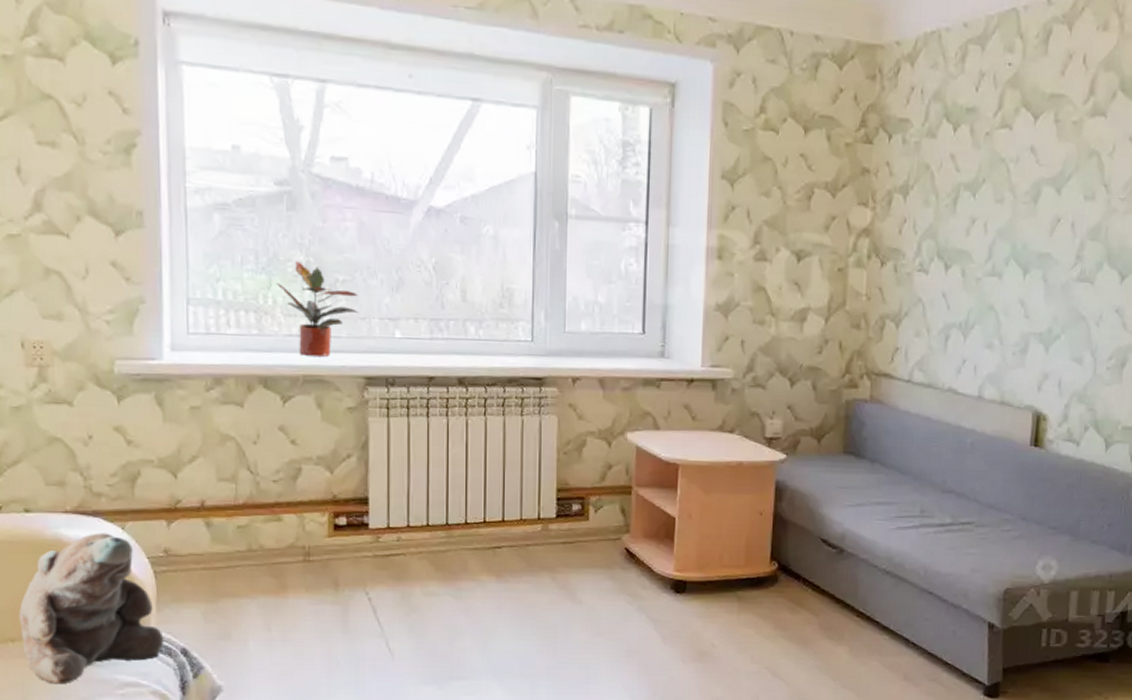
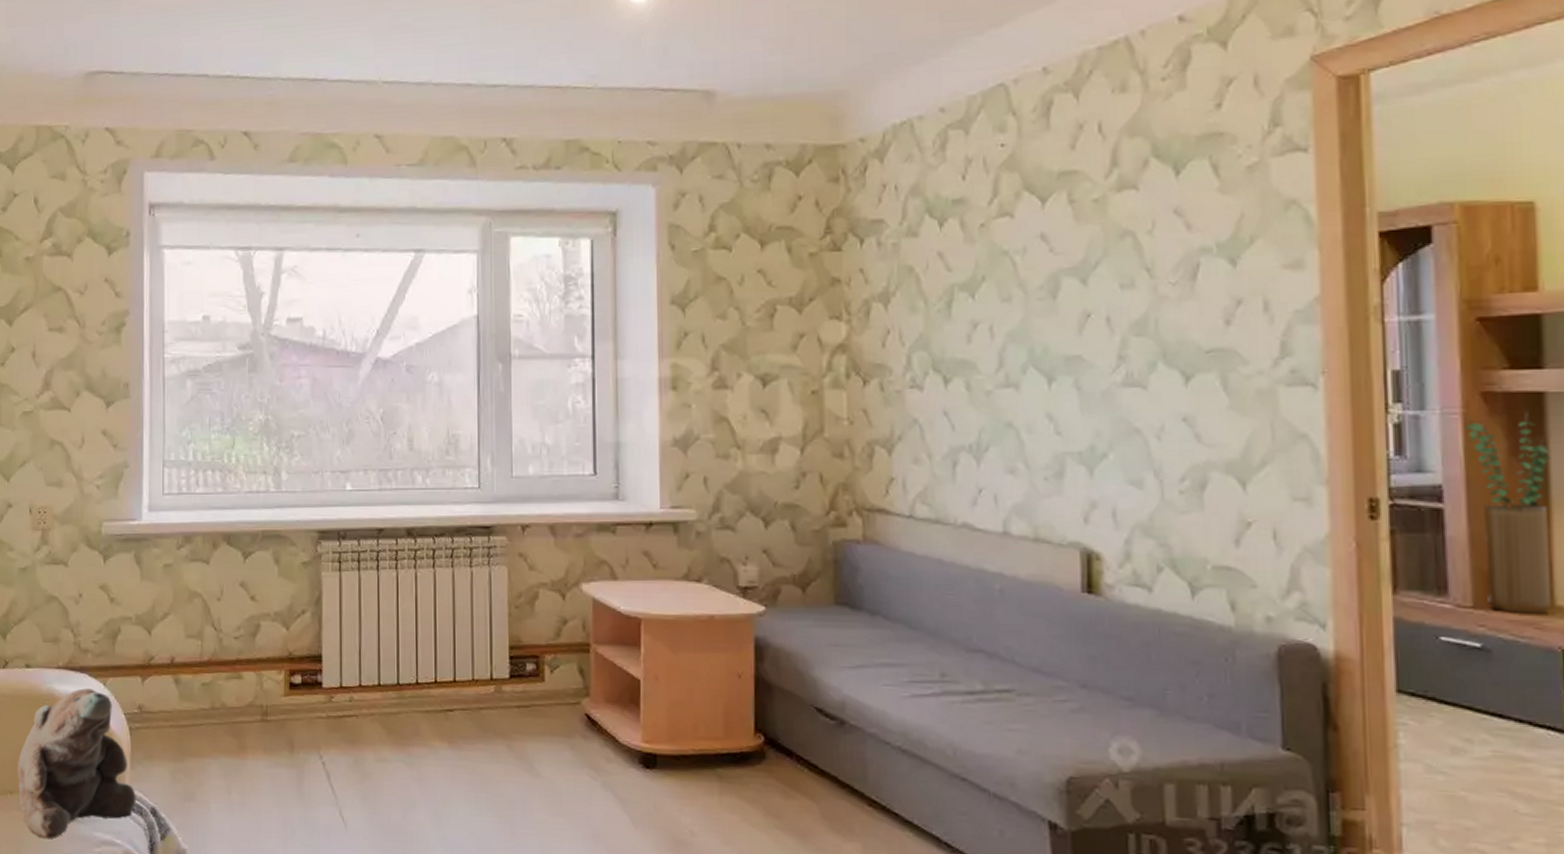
potted plant: present [276,260,359,358] -> none [238,419,312,513]

